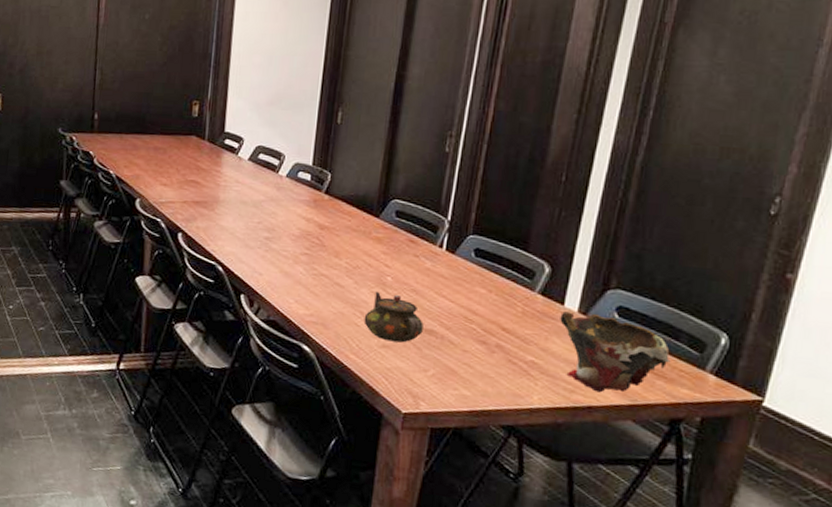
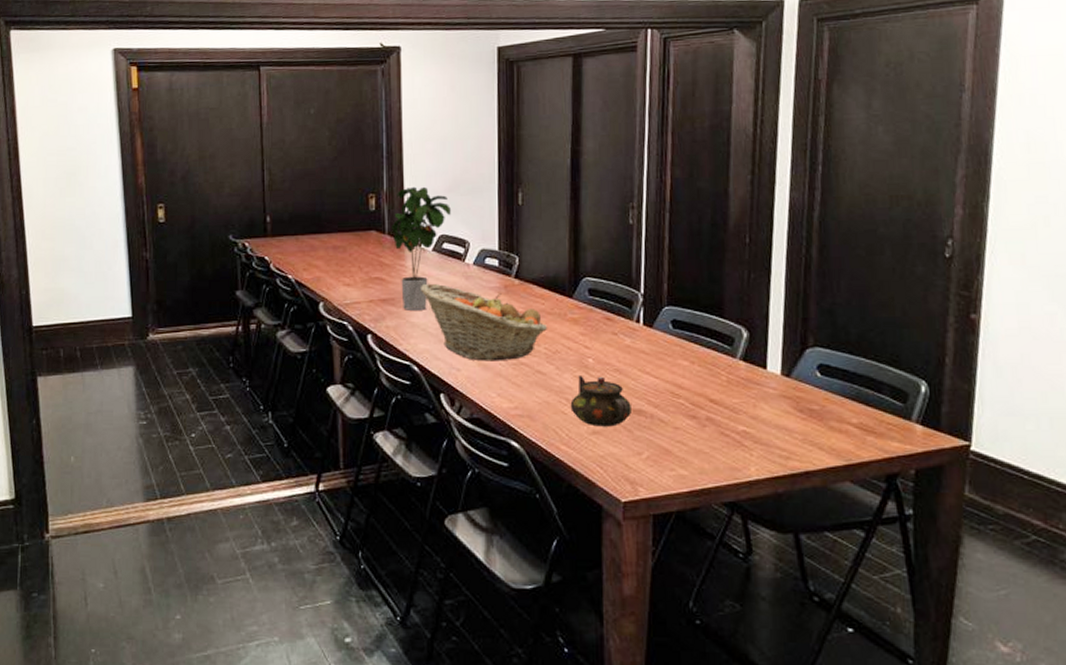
potted plant: none [211,97,271,215] -> present [392,186,451,310]
fruit basket: none [233,190,351,270] -> present [421,283,547,361]
bowl: present [560,311,671,393] -> none [765,376,877,456]

